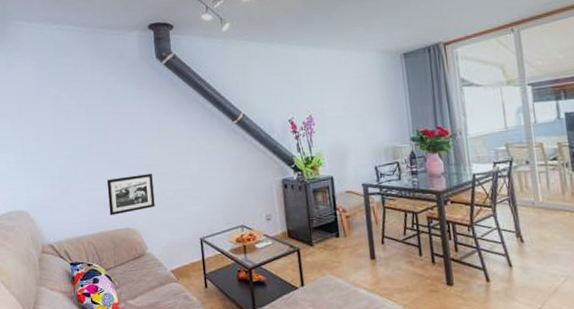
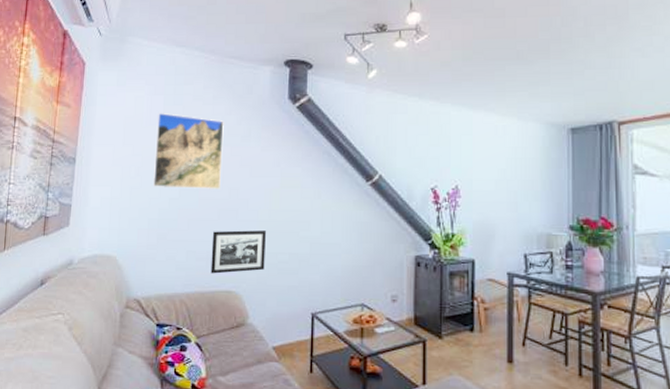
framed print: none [45,83,108,148] -> present [153,113,224,189]

